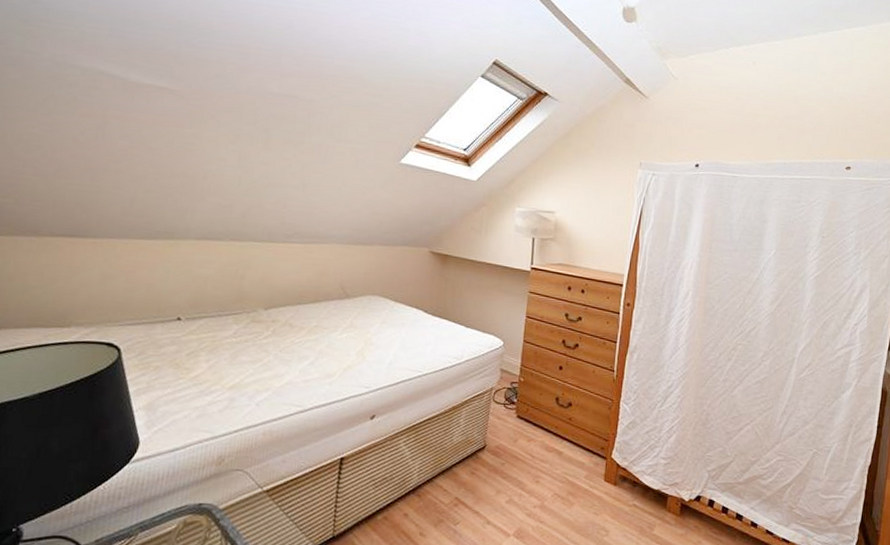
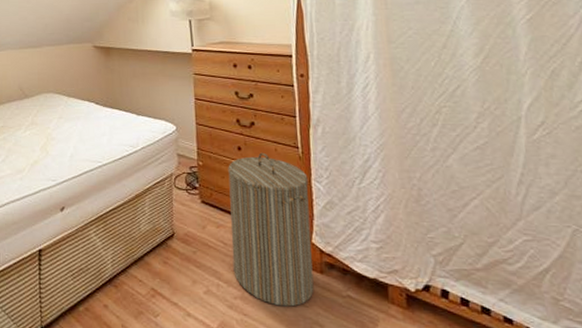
laundry hamper: none [537,373,618,515] -> present [228,152,314,307]

